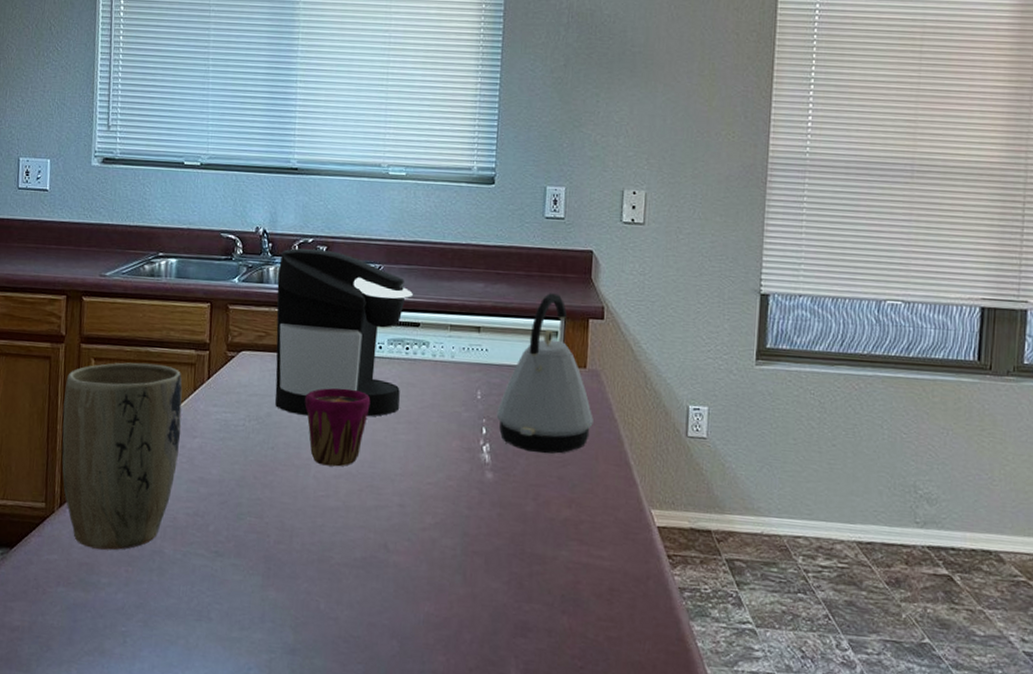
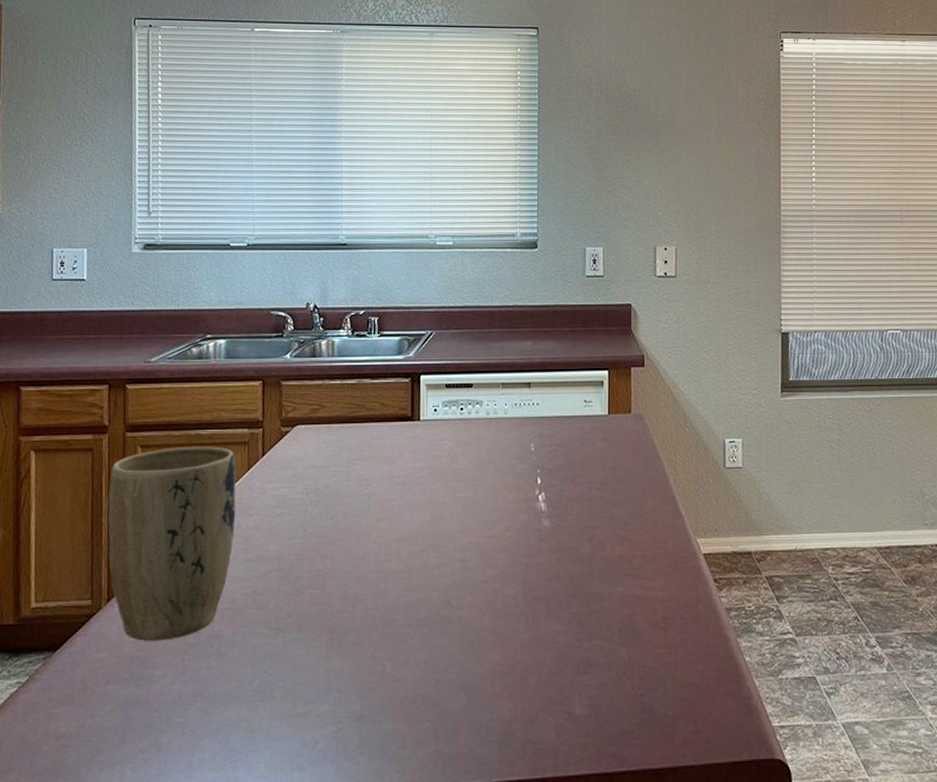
coffee maker: present [275,247,413,417] -> none [330,320,465,484]
cup: present [305,387,371,467] -> none [362,453,428,530]
kettle: present [496,293,593,454] -> none [550,346,640,497]

